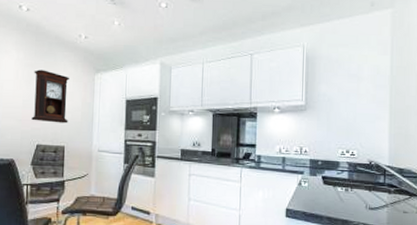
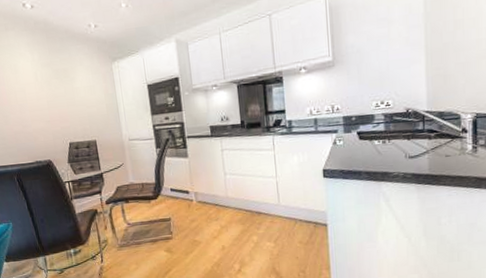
pendulum clock: present [31,69,69,124] -> none [51,67,95,120]

